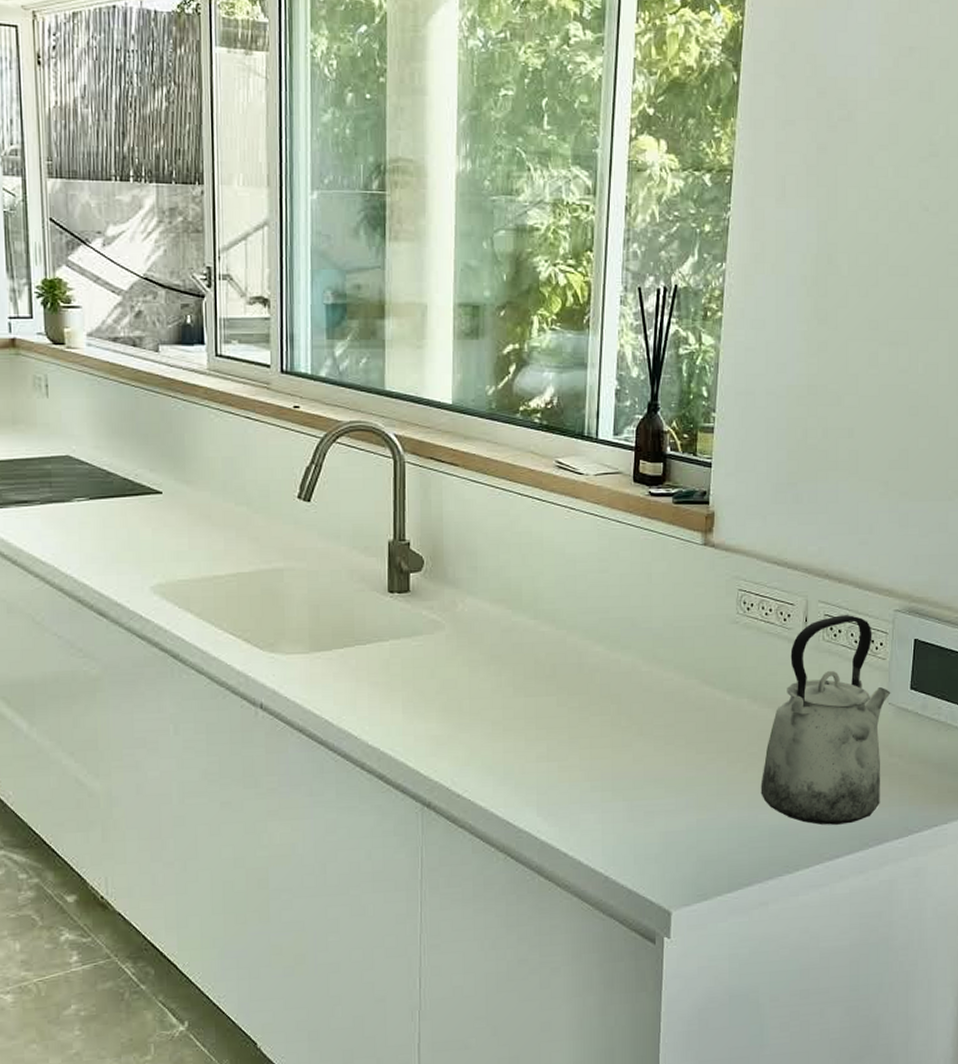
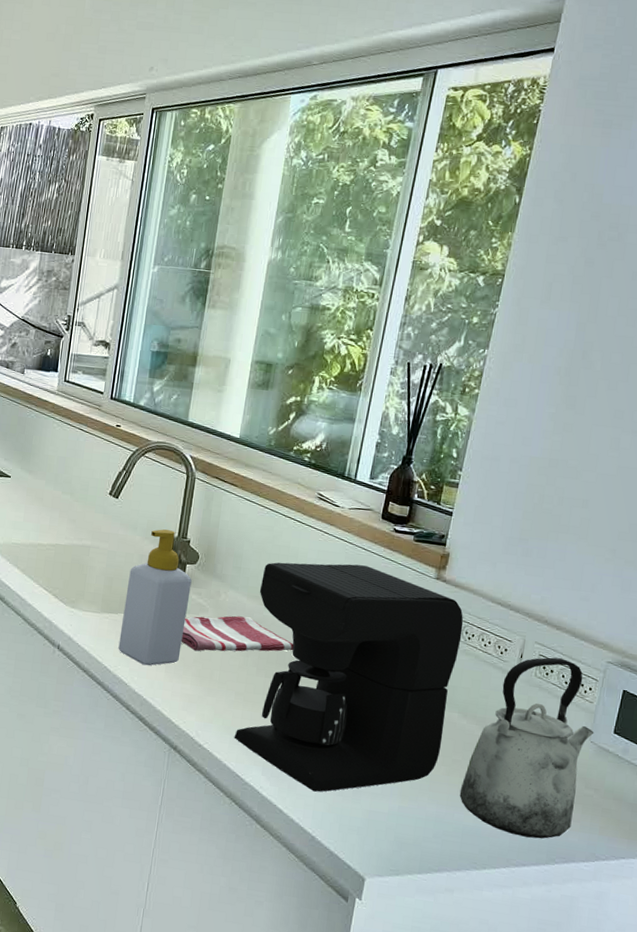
soap bottle: none [338,533,420,710] -> present [118,529,192,666]
dish towel: none [416,627,553,681] -> present [181,616,294,652]
coffee maker: none [498,542,740,823] -> present [234,562,463,792]

